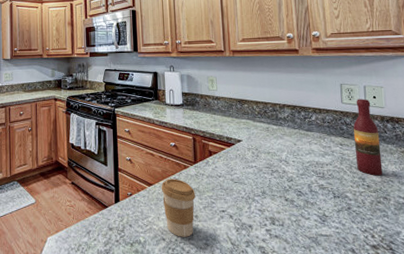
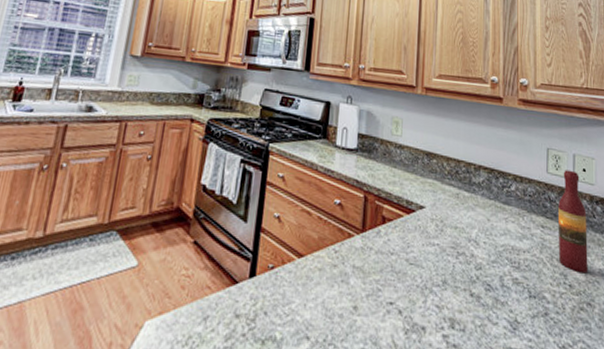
coffee cup: present [161,179,196,237] -> none [314,249,358,337]

